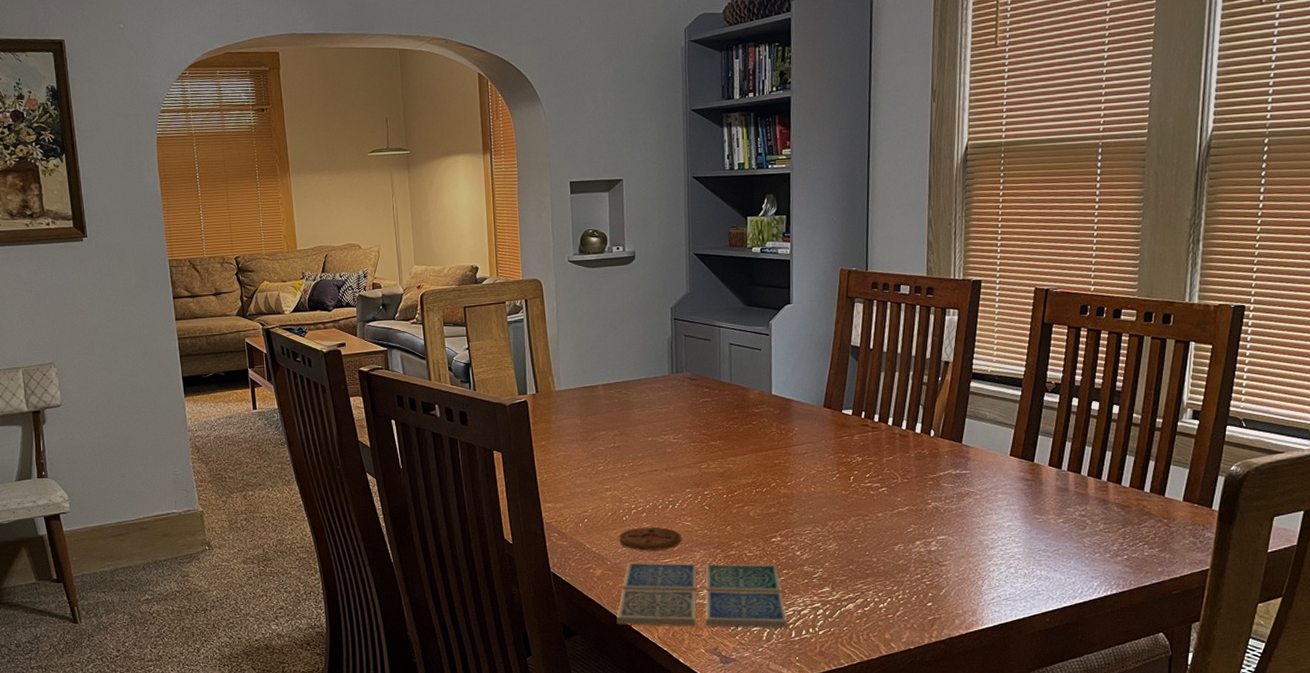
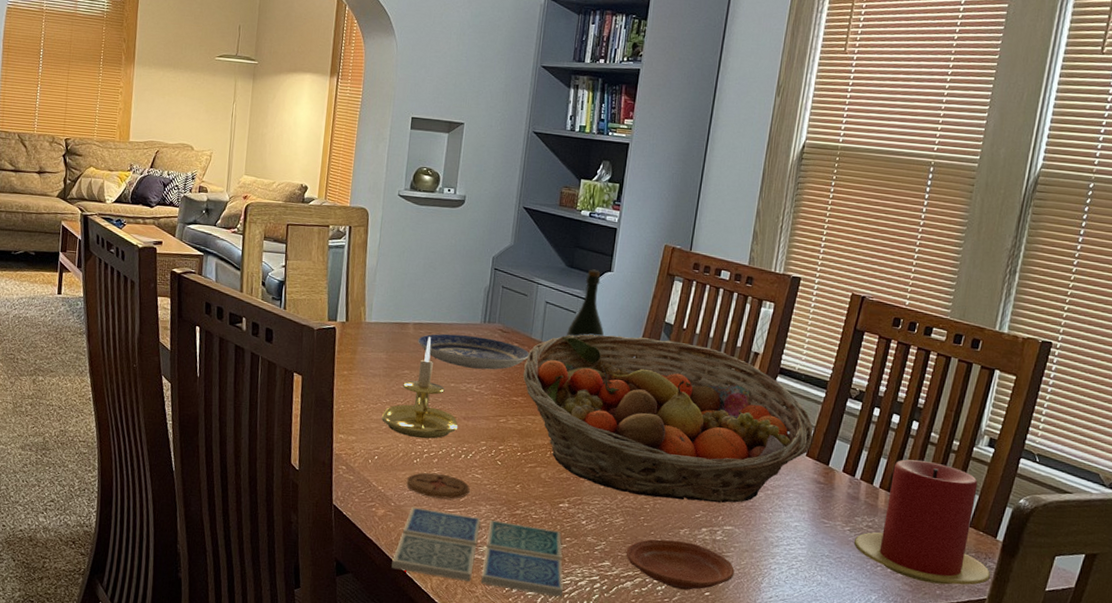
candle holder: none [585,395,661,496] -> present [381,337,458,439]
plate: none [609,388,721,420] -> present [418,333,529,370]
fruit basket: none [717,362,1014,519] -> present [522,334,813,503]
wine bottle: none [755,304,793,374] -> present [567,269,605,337]
plate: none [844,557,954,604] -> present [626,539,735,590]
candle: none [1068,443,1211,562] -> present [853,459,991,585]

